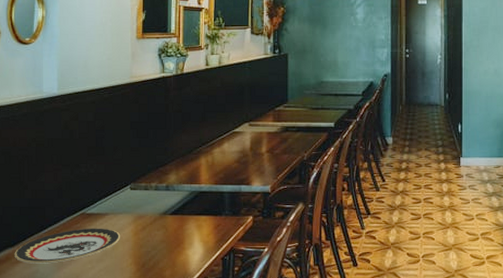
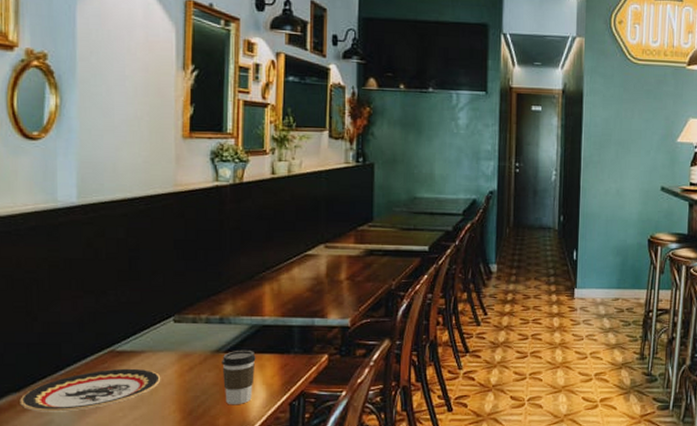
coffee cup: none [168,212,195,259] -> present [222,349,256,405]

